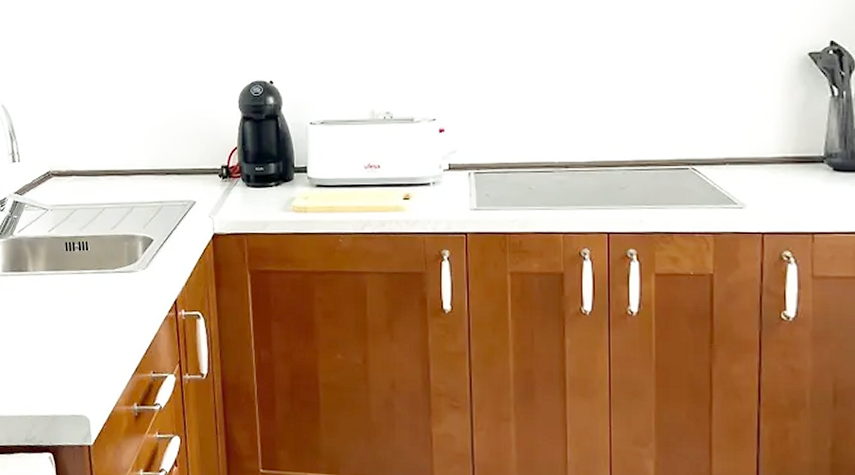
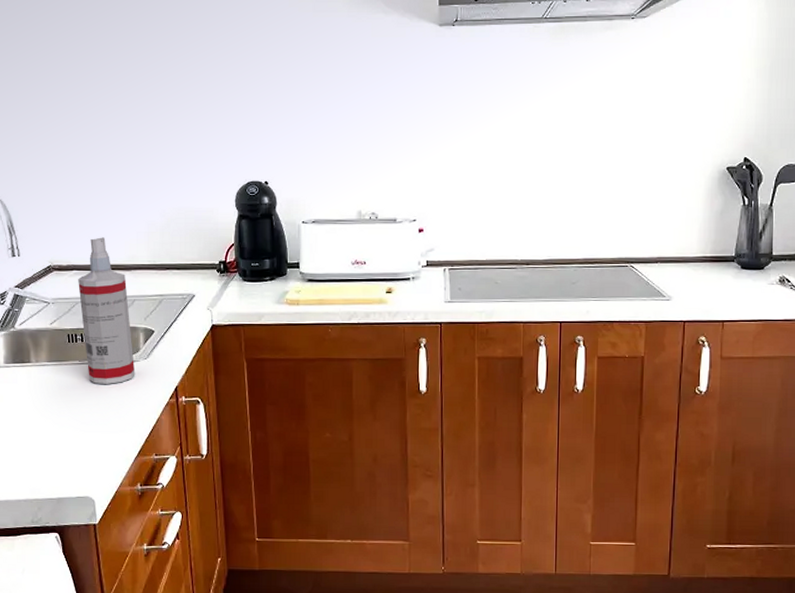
spray bottle: none [77,142,134,295] -> present [78,237,136,384]

